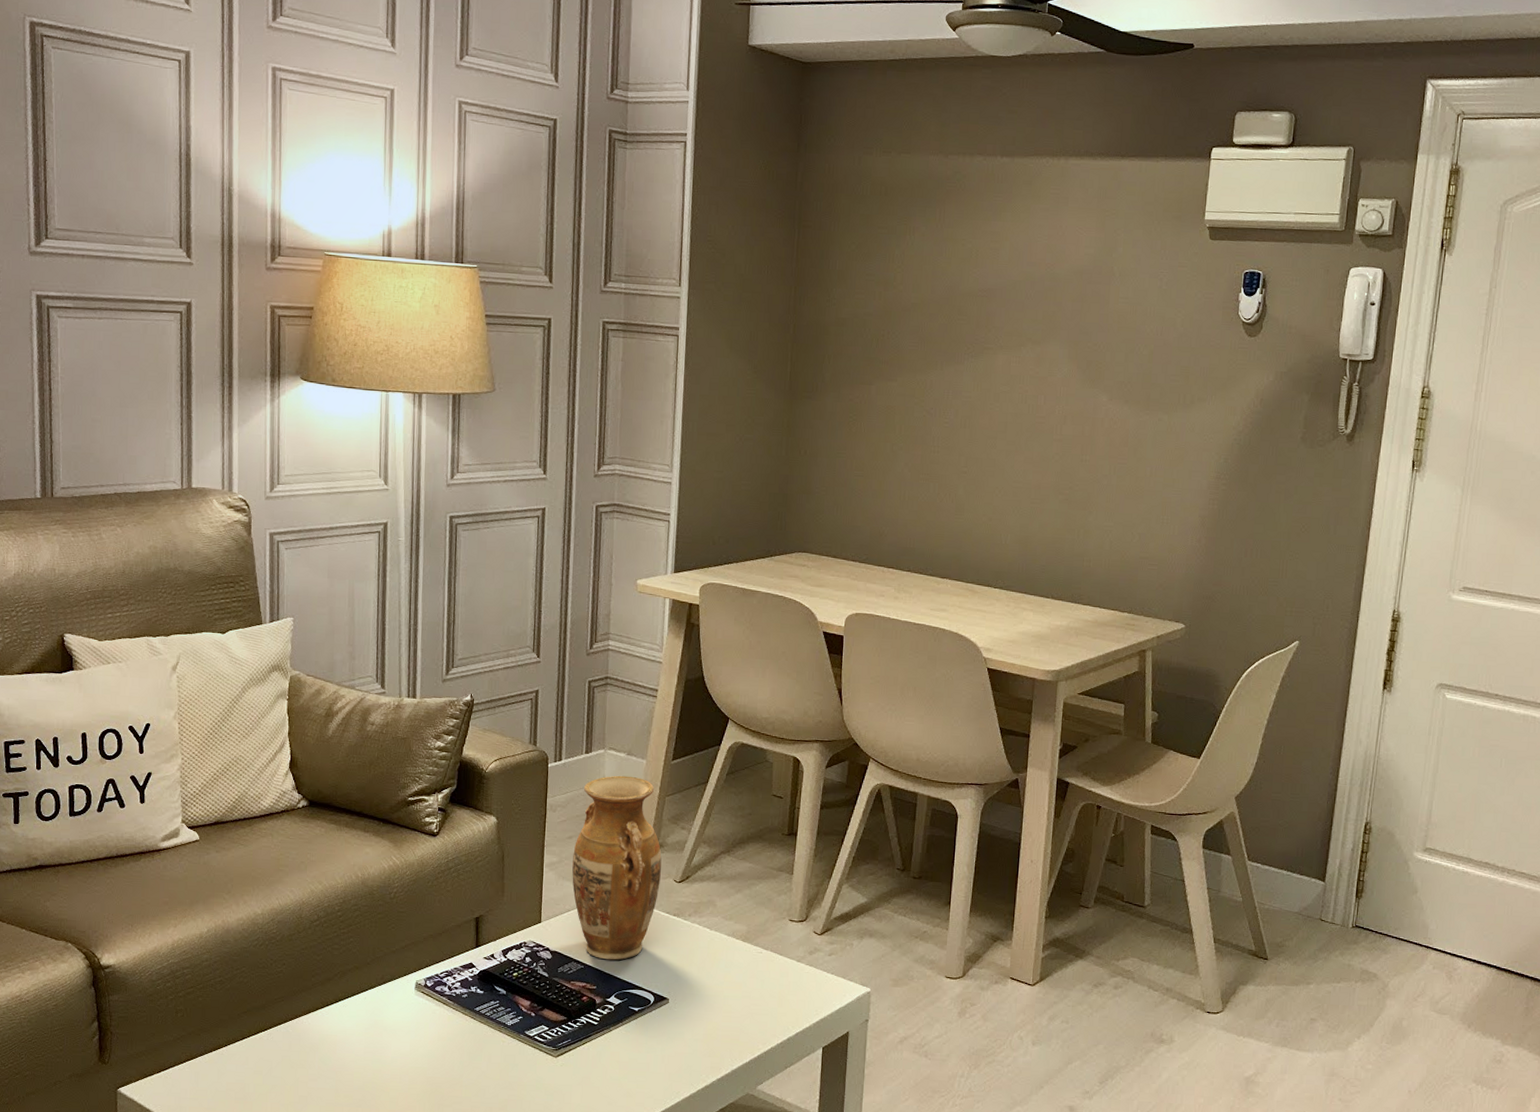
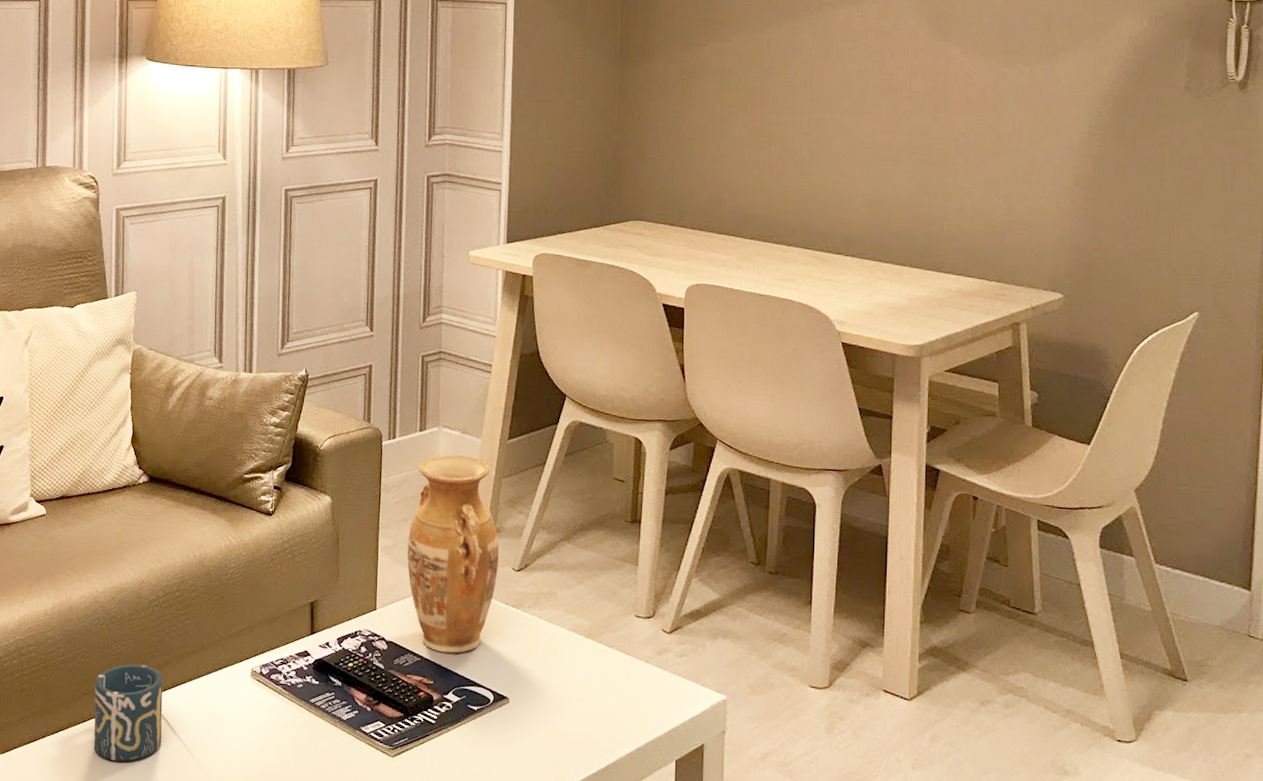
cup: none [254,982,326,1075] -> present [94,664,163,762]

